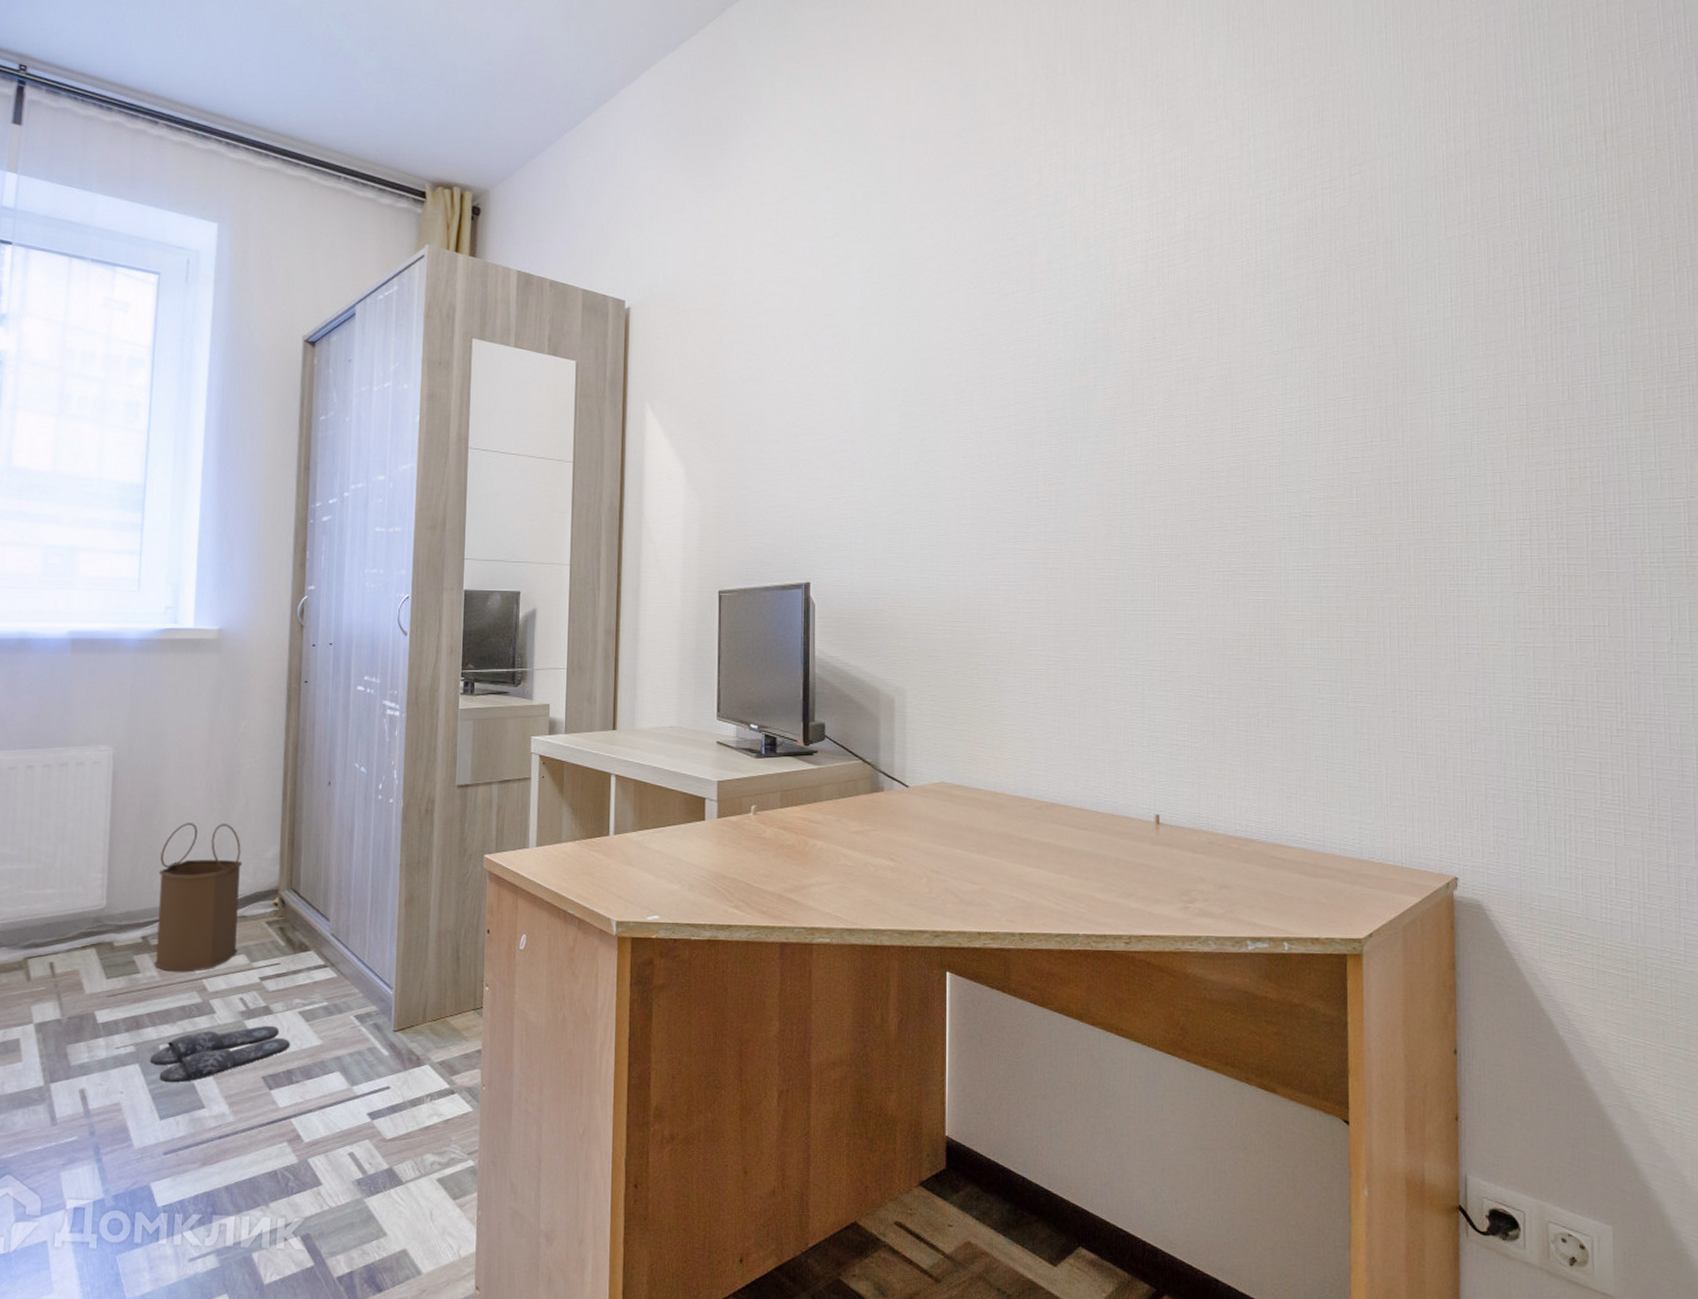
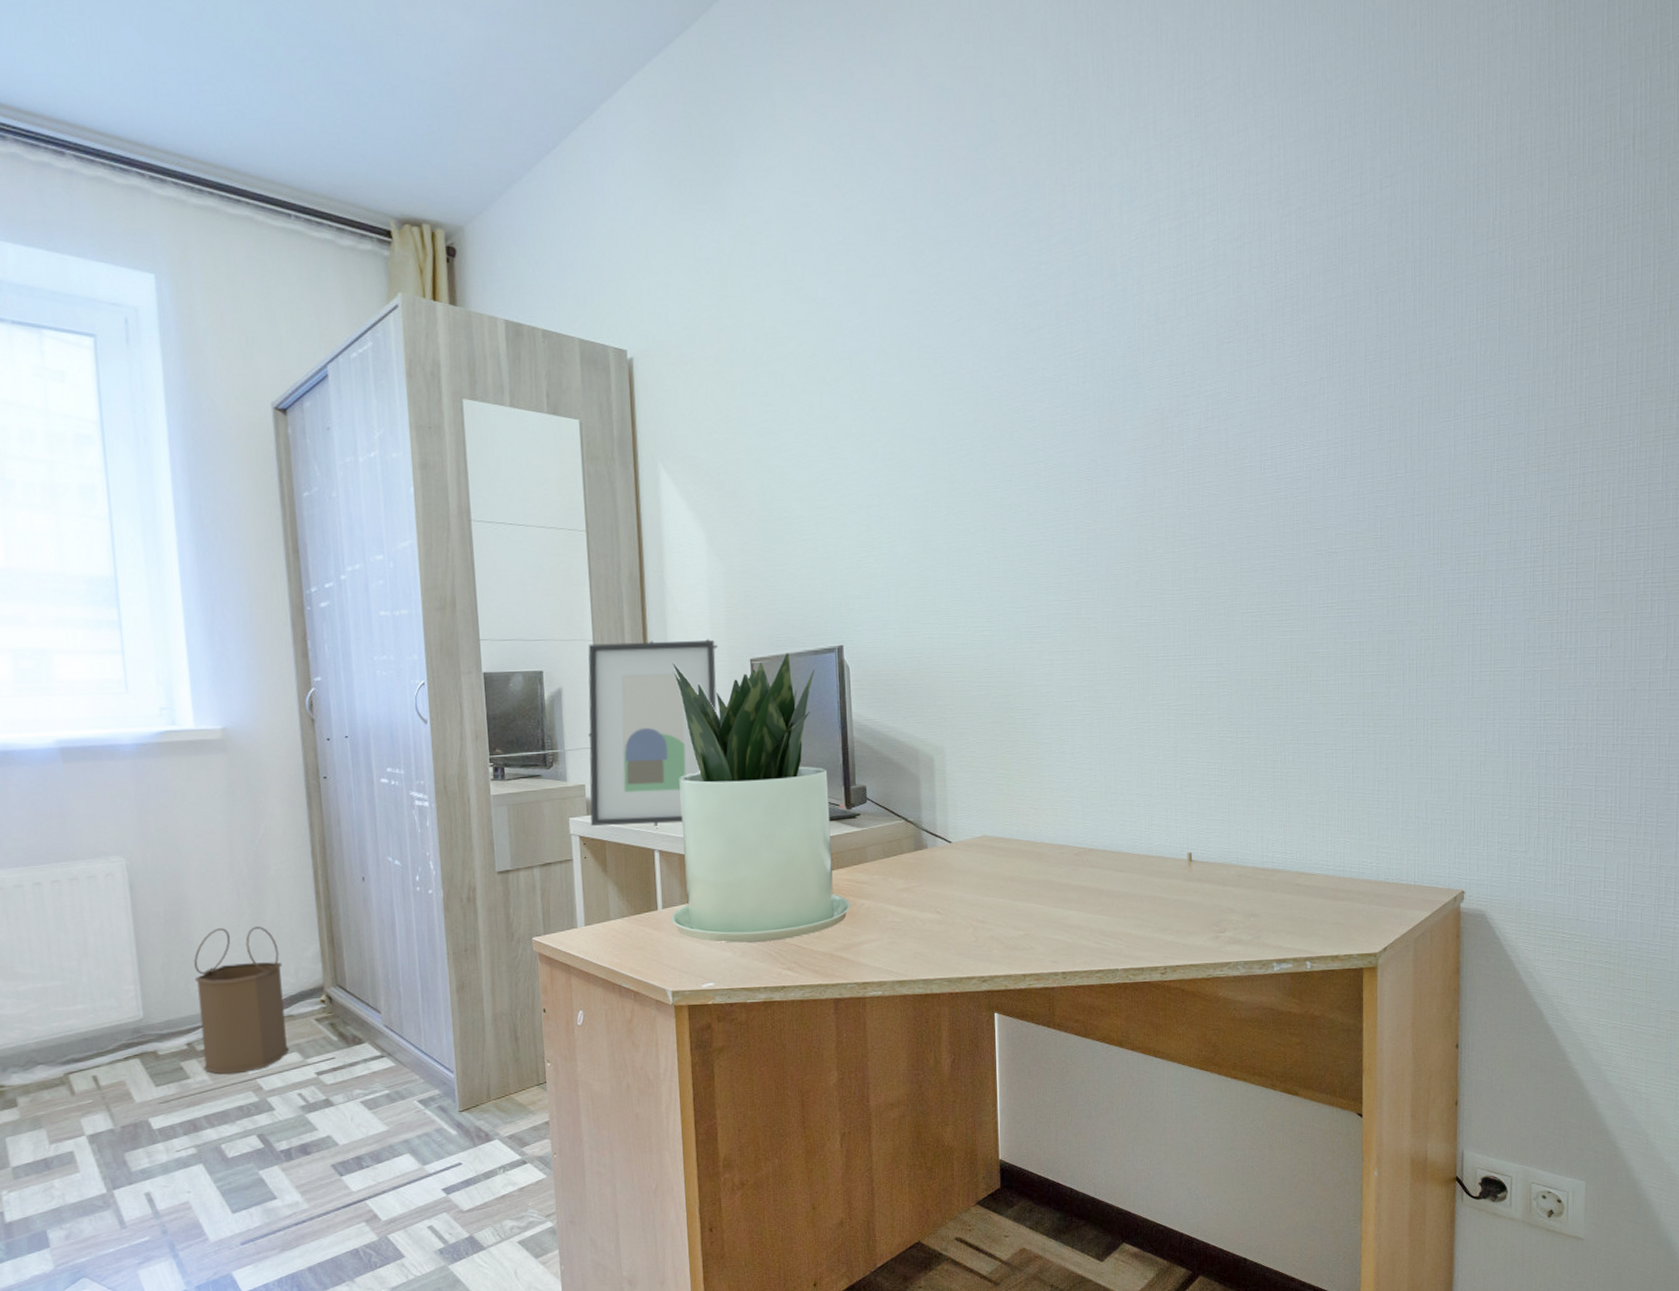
slippers: present [150,1025,290,1082] -> none [214,1116,356,1178]
picture frame: none [551,568,688,750] -> present [588,638,718,827]
planter: none [621,587,803,876] -> present [670,653,851,943]

